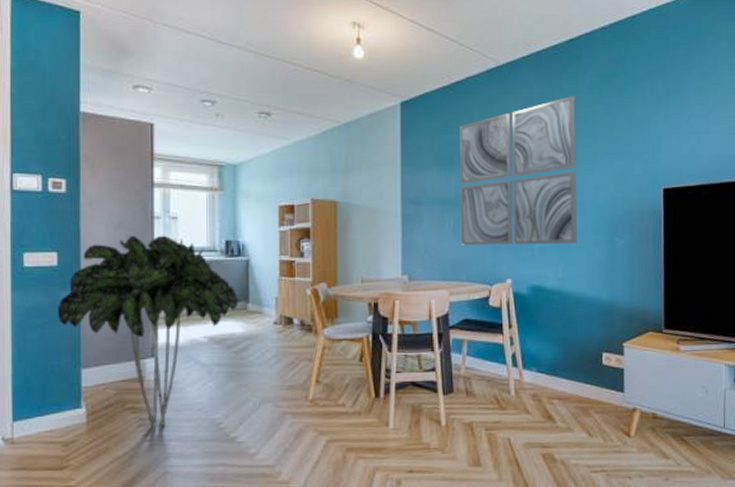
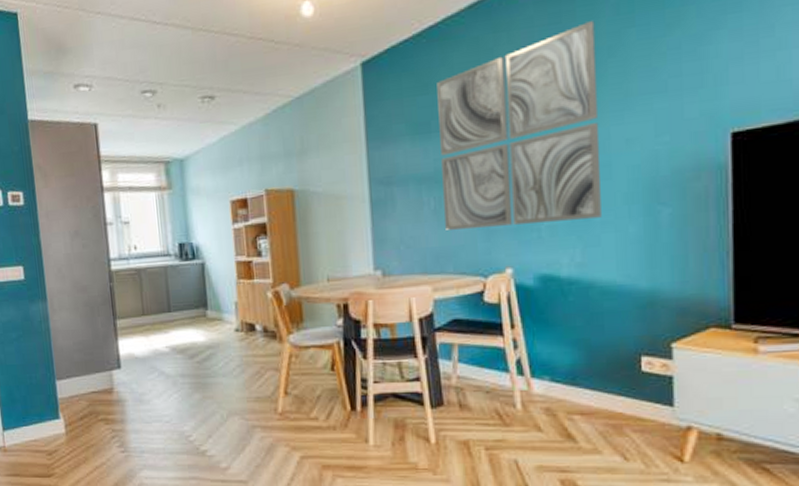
indoor plant: present [57,235,238,429] -> none [28,242,198,440]

